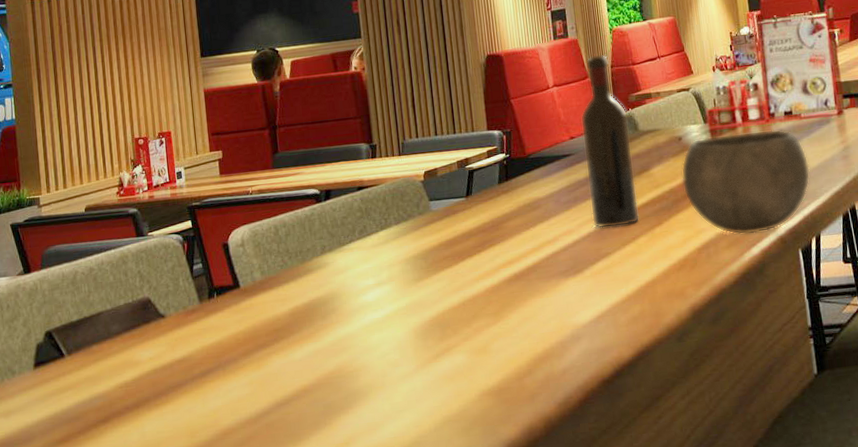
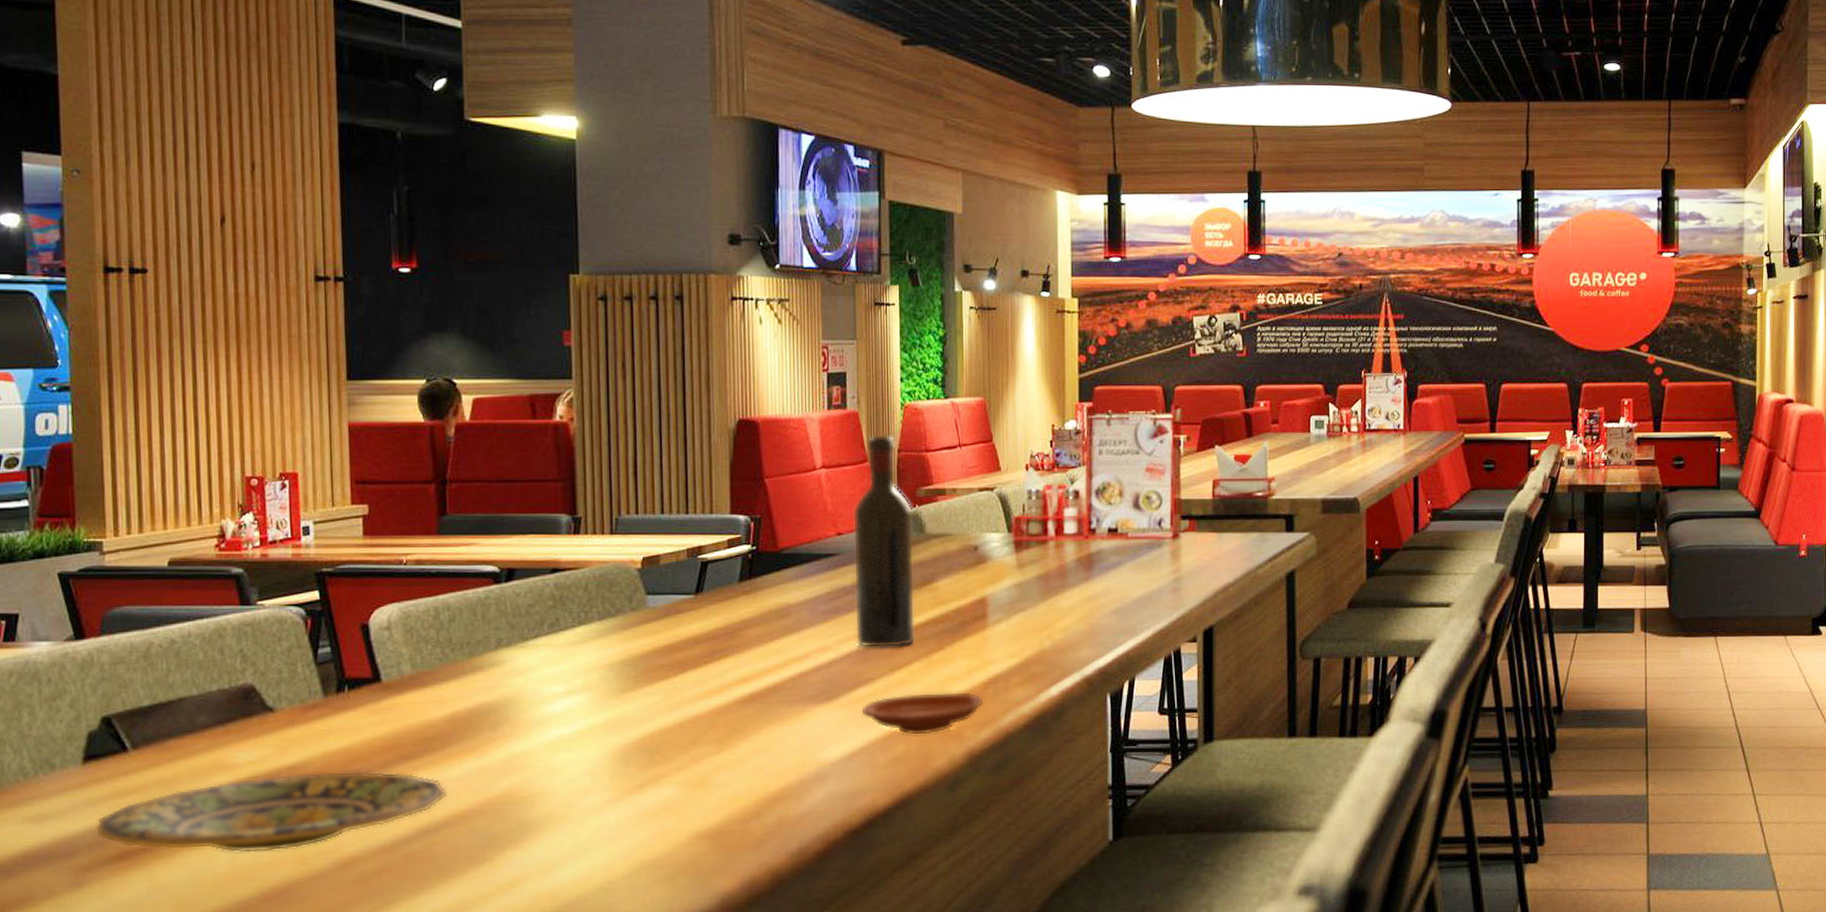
plate: none [45,358,293,432] -> present [96,771,447,853]
plate: none [602,257,699,297] -> present [861,692,983,734]
bowl: present [681,129,811,235] -> none [973,547,1131,671]

